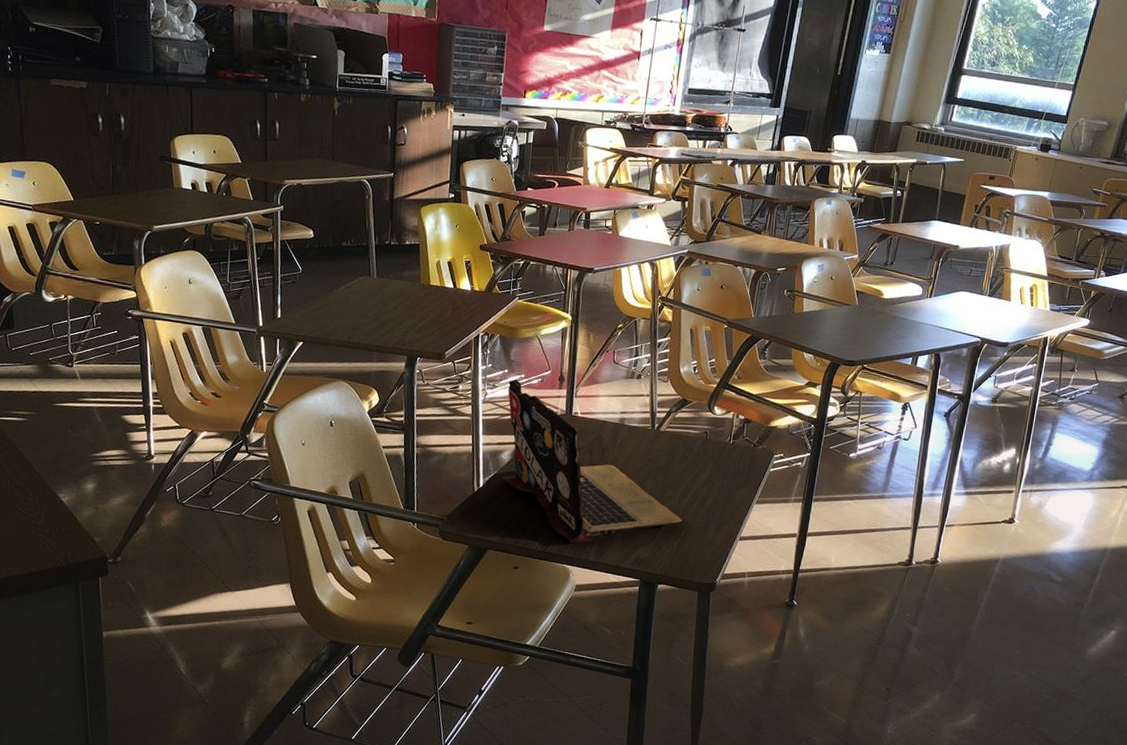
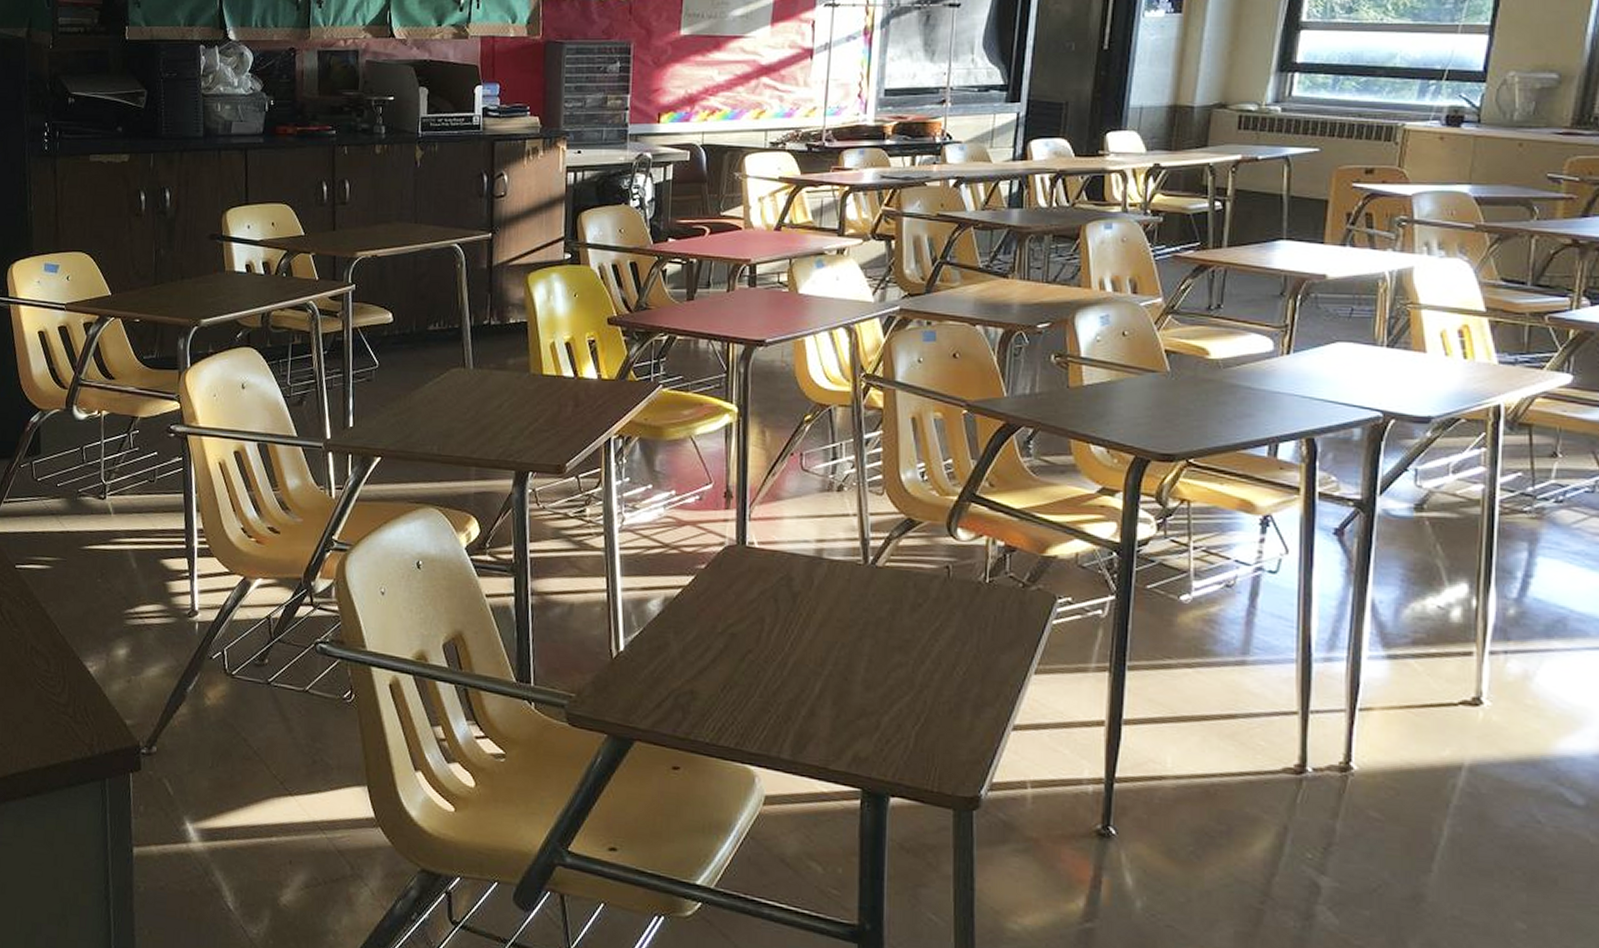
laptop: present [501,379,693,544] -> none [649,498,937,734]

